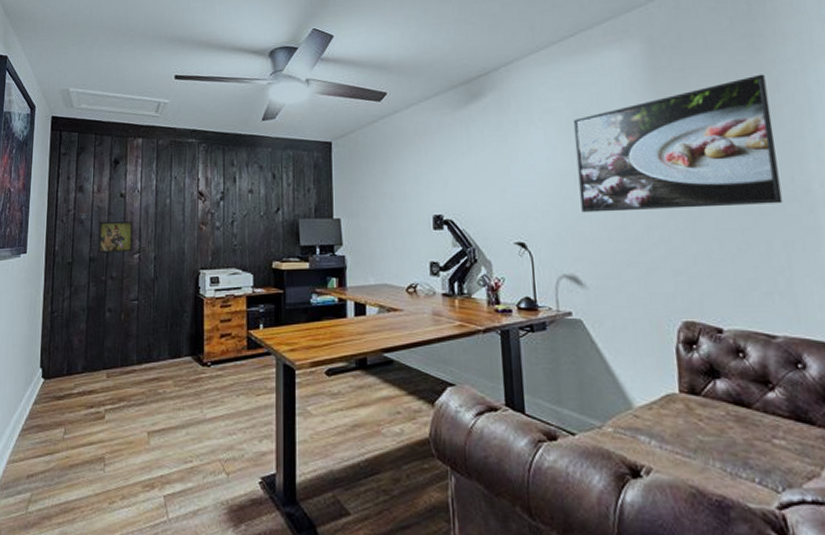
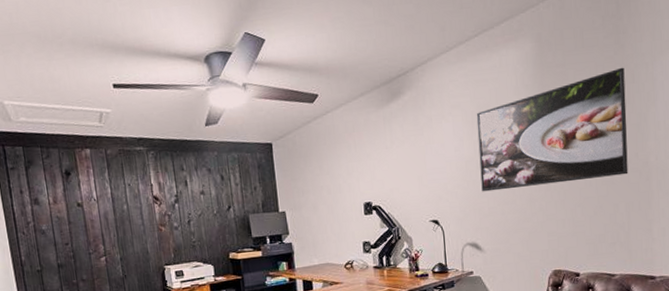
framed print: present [99,221,133,253] -> none [61,228,99,259]

